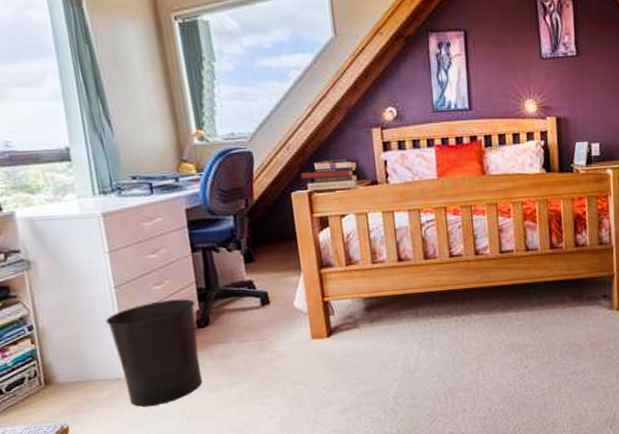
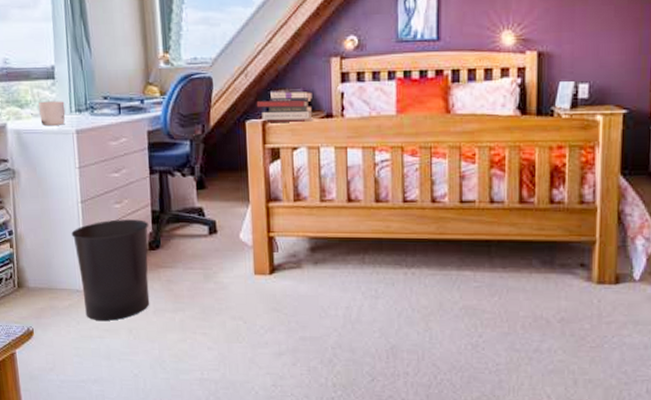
mug: none [53,184,88,211] -> present [39,101,66,125]

